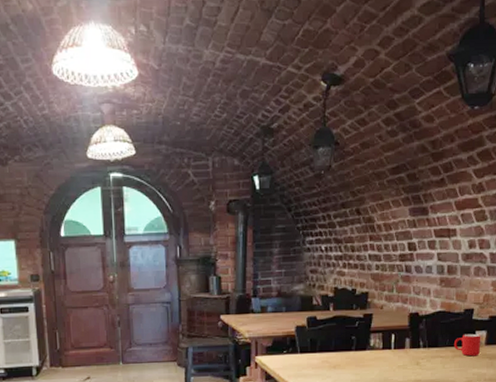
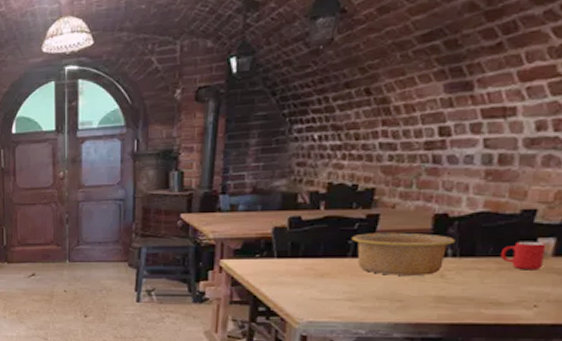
bowl: none [354,329,424,365] -> present [351,232,455,275]

